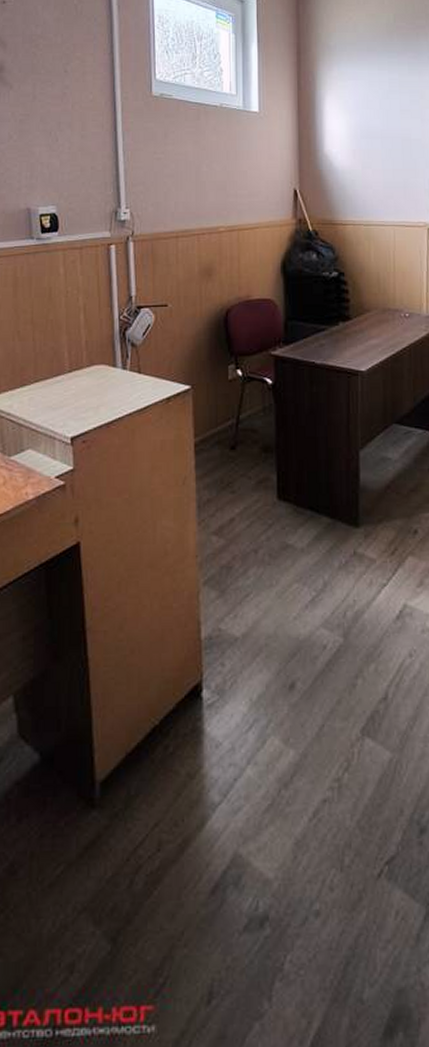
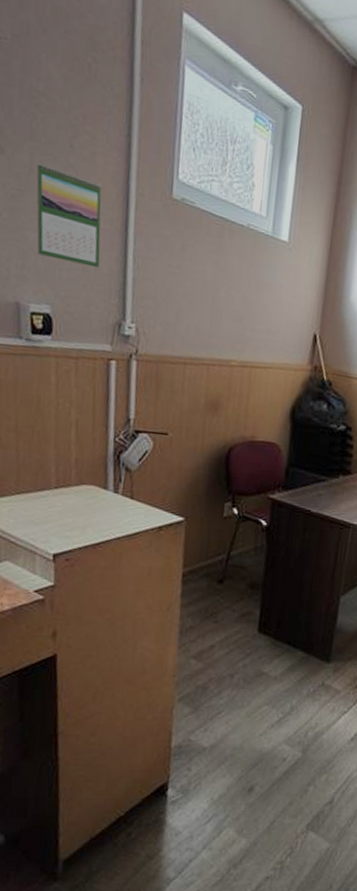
calendar: none [38,90,95,167] -> present [36,162,102,269]

